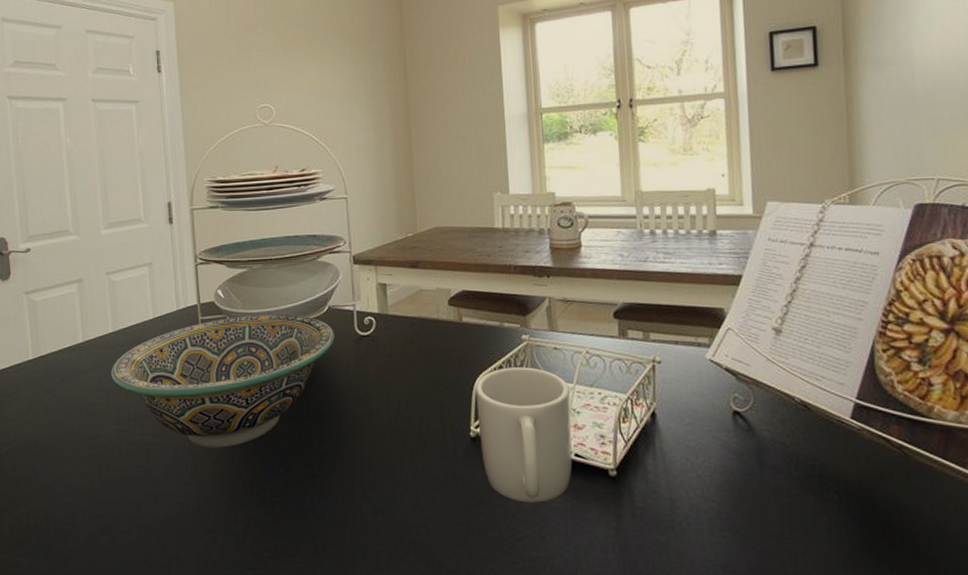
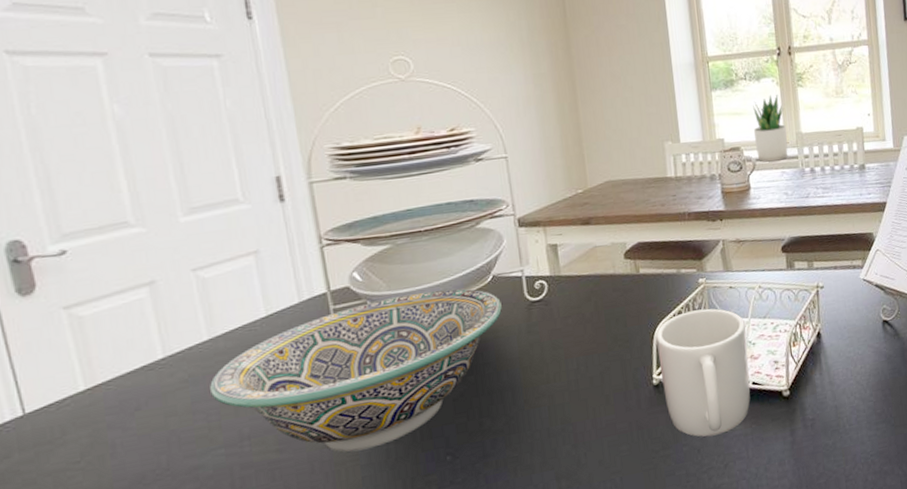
planter: none [587,149,625,220] -> present [753,94,788,162]

